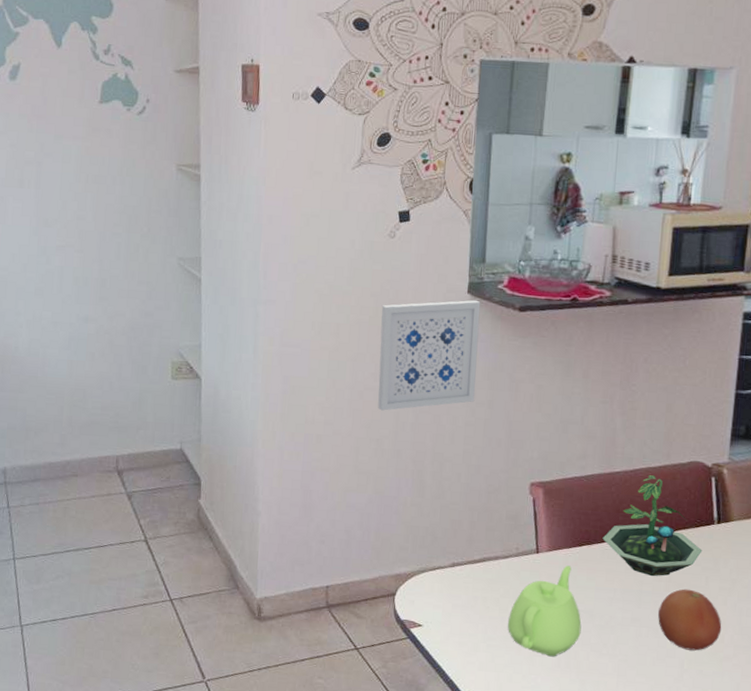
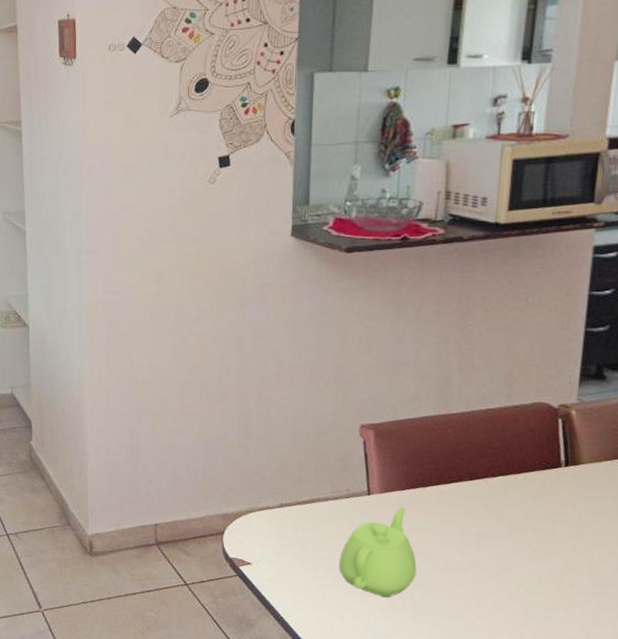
wall art: present [378,300,481,411] -> none [201,242,305,355]
terrarium: present [602,475,703,577] -> none [438,417,549,520]
fruit: present [658,589,722,651] -> none [499,532,571,596]

